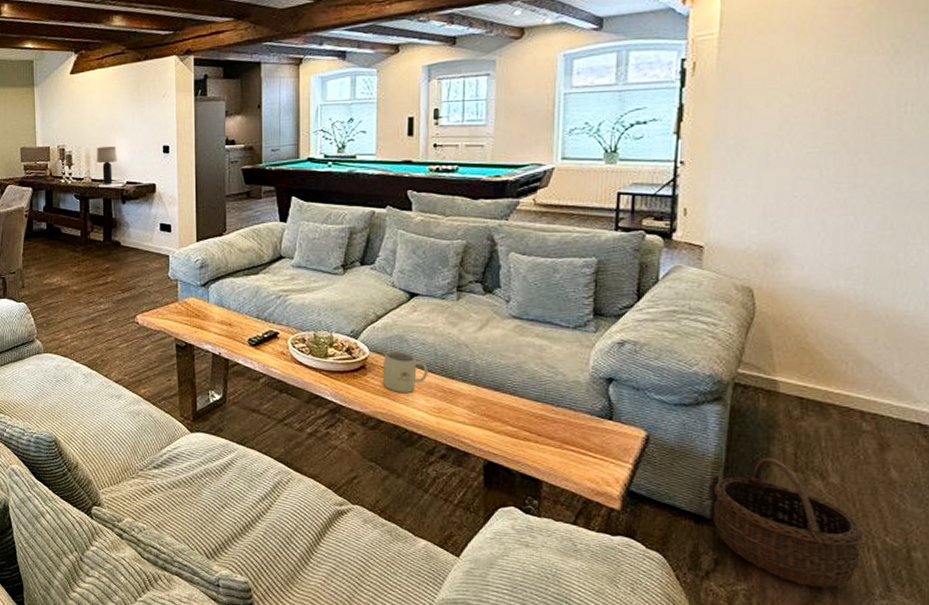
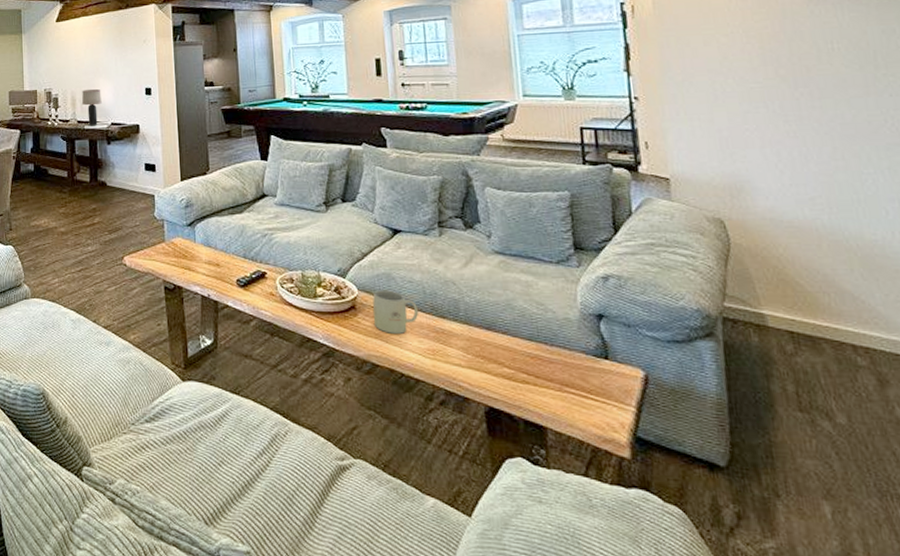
wicker basket: present [713,457,864,588] -> none [721,397,887,543]

